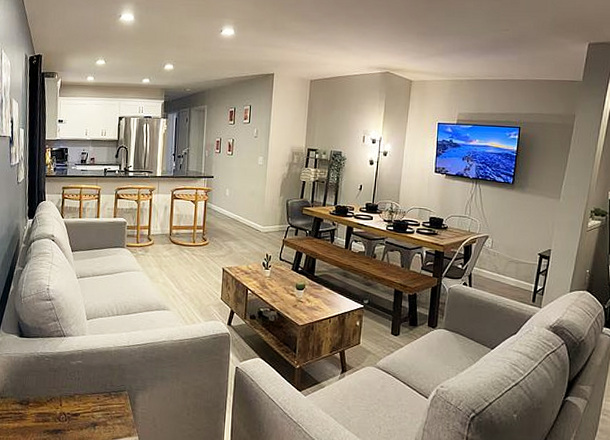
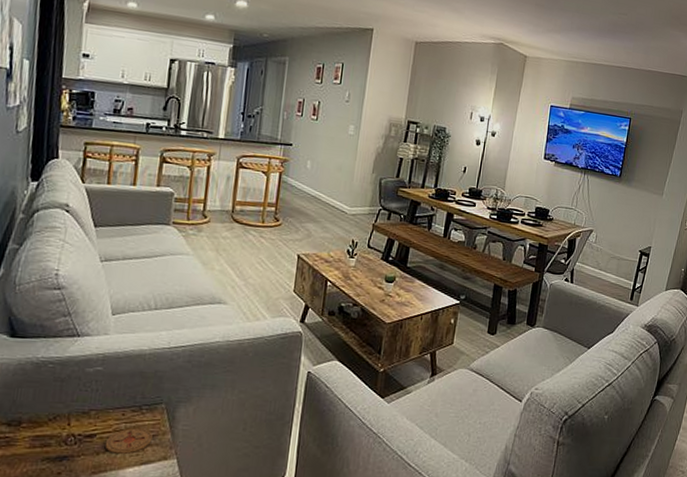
coaster: none [86,409,120,430] -> present [104,427,153,454]

